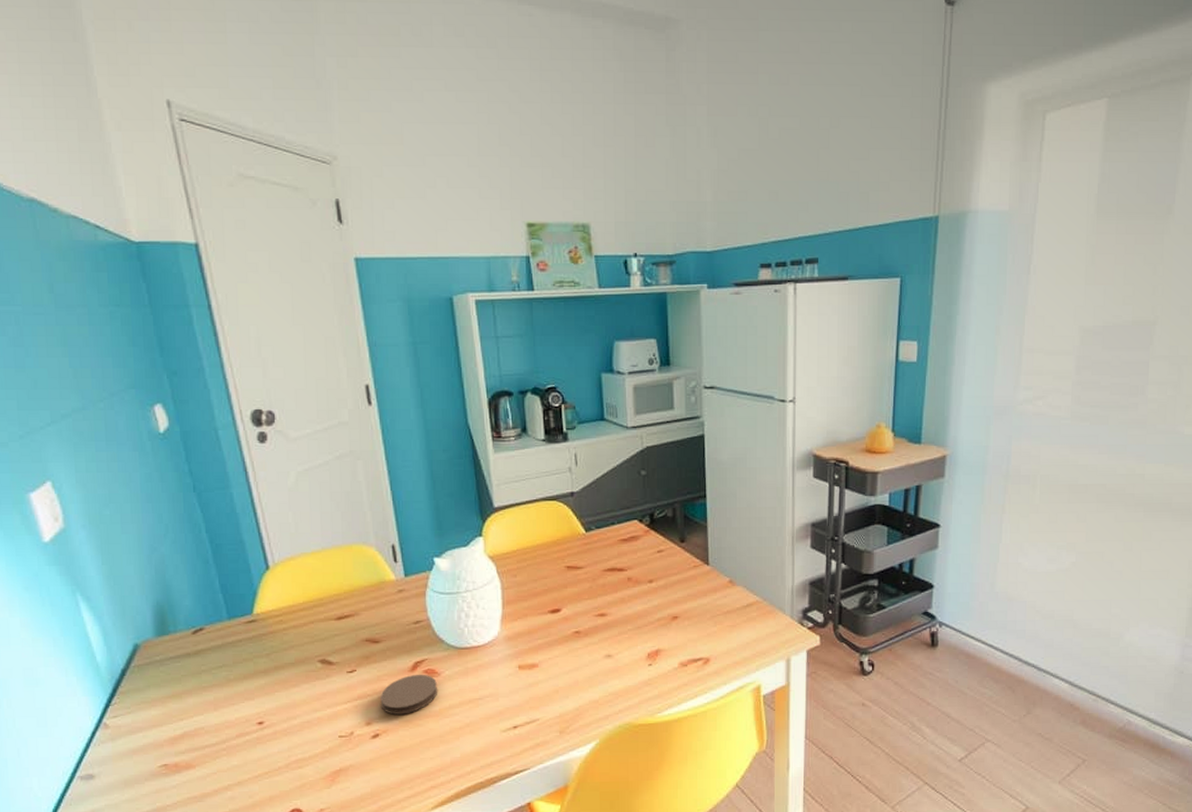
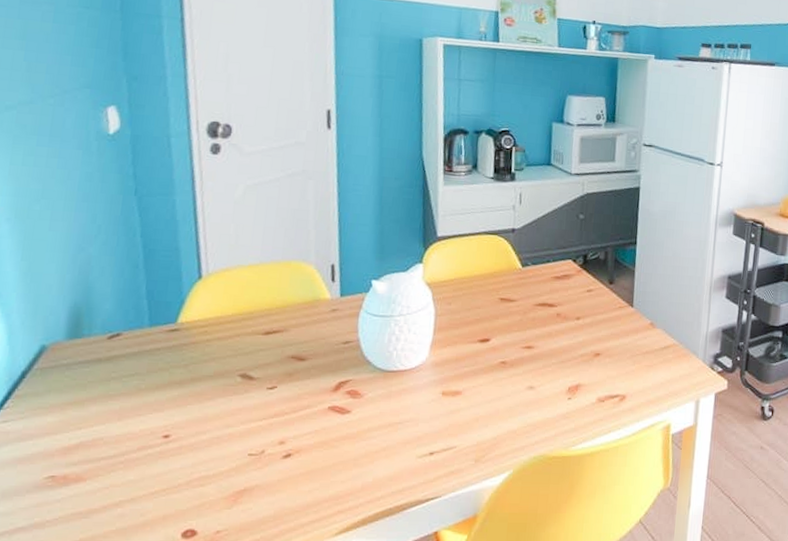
coaster: present [380,674,438,715] -> none [297,394,359,435]

